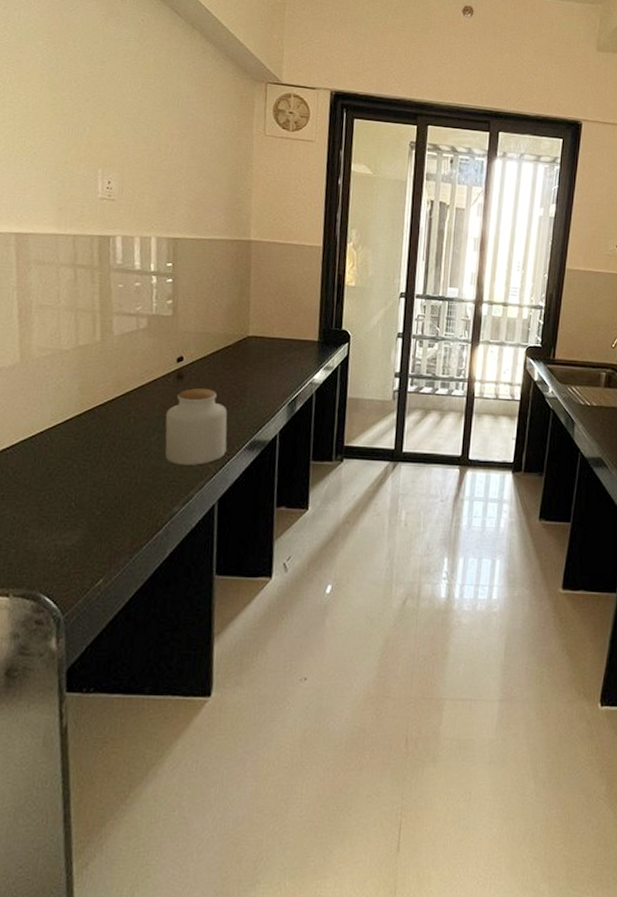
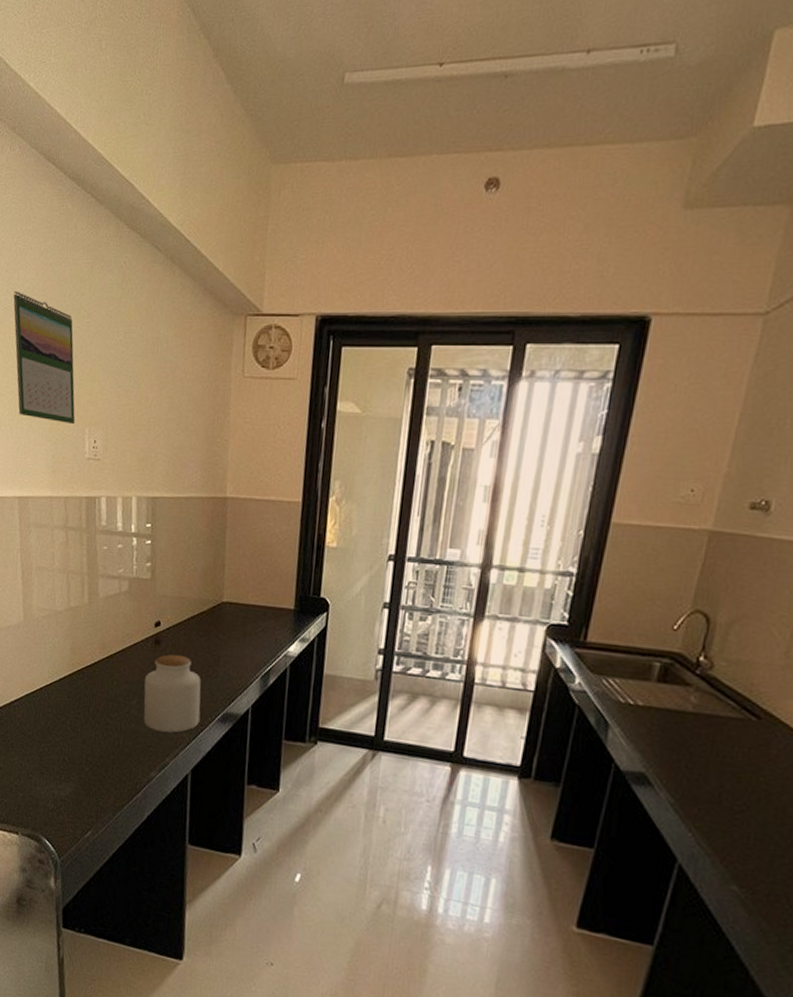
calendar: none [12,28,87,165] -> present [13,290,76,425]

